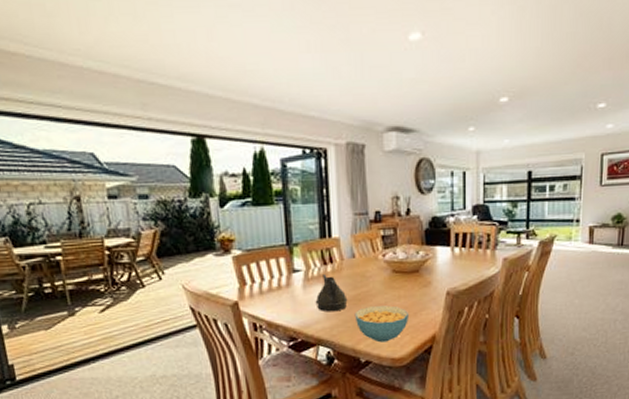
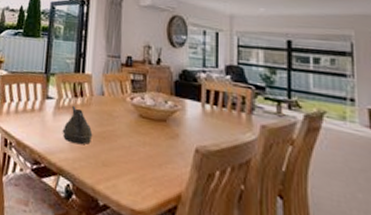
cereal bowl: present [354,305,408,343] -> none [97,146,153,189]

